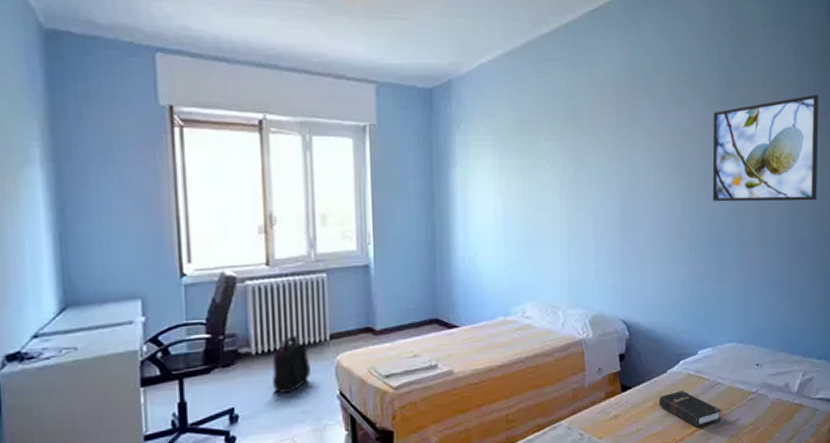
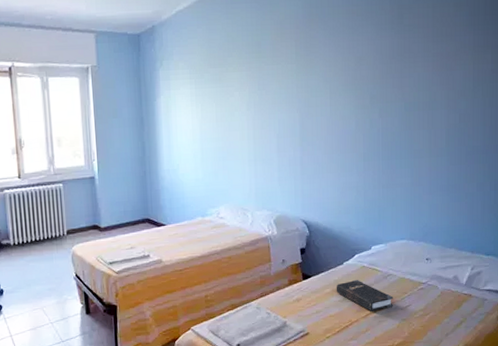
backpack: present [272,335,311,394] -> none [25,231,54,275]
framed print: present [712,94,819,202] -> none [384,16,489,118]

